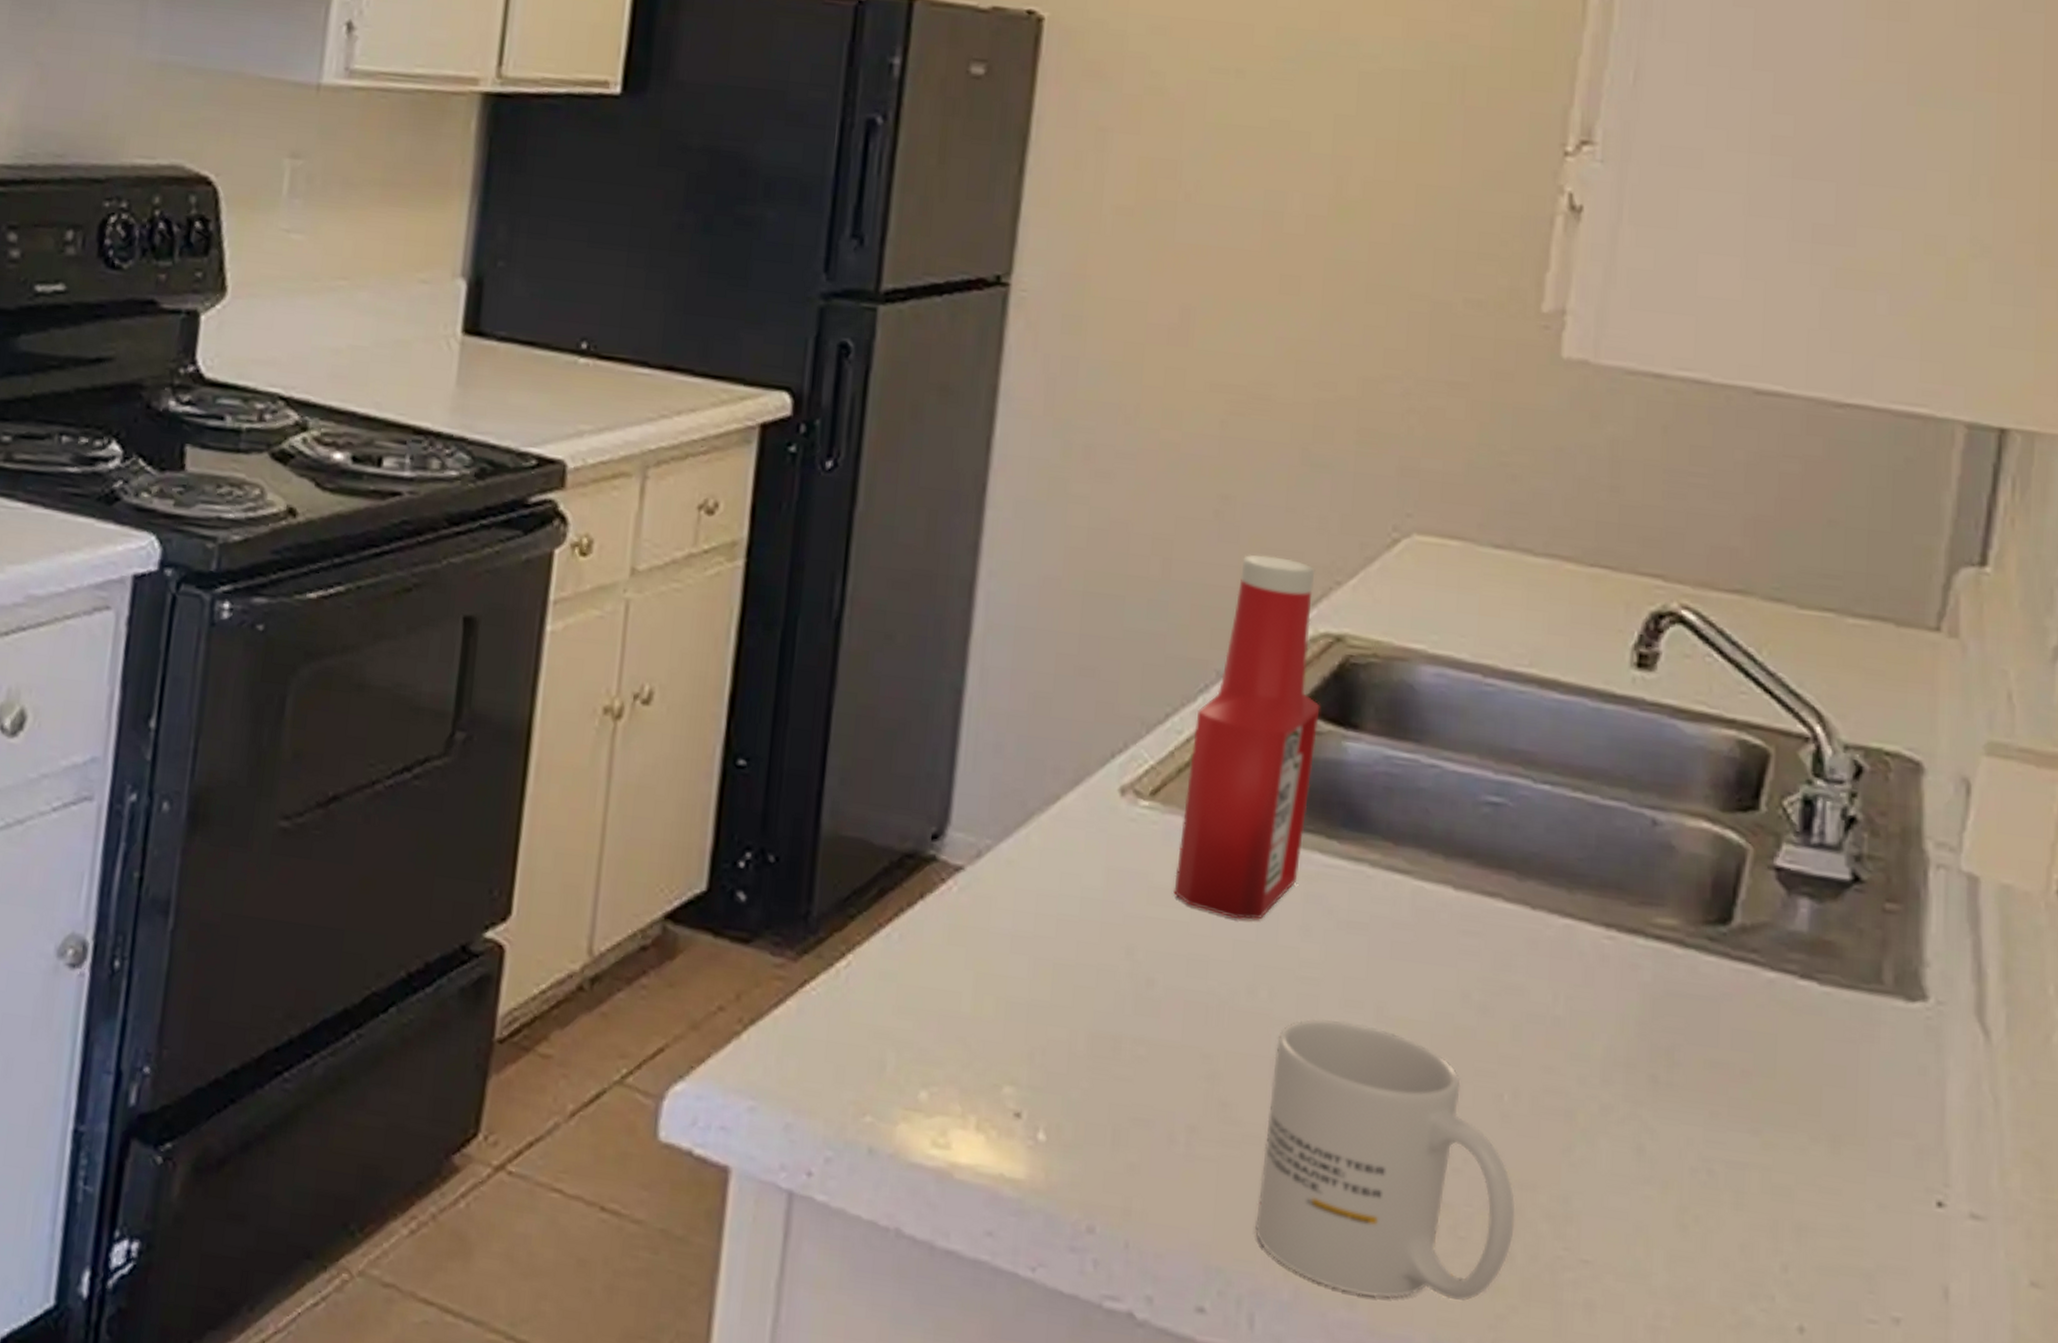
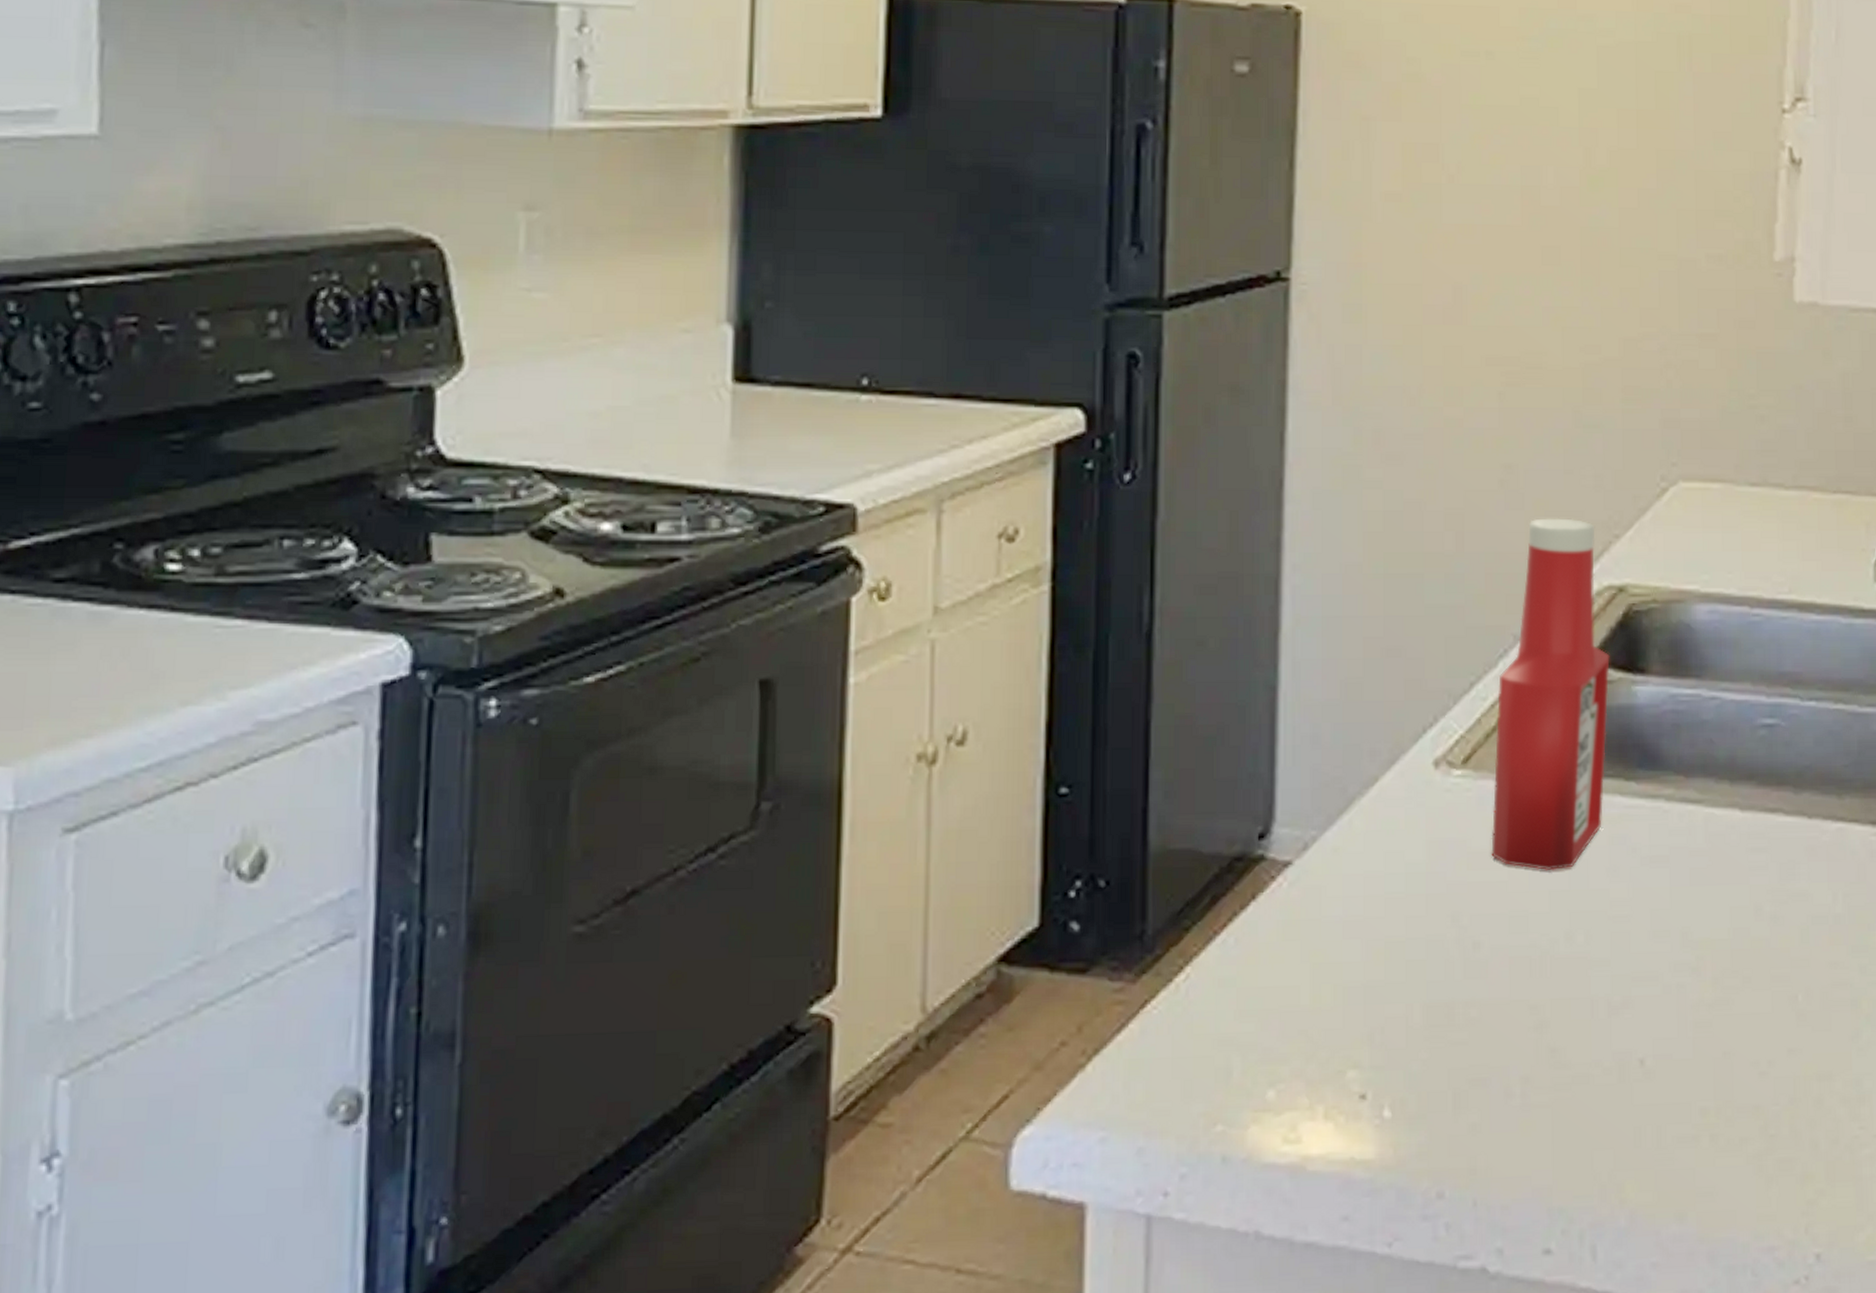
mug: present [1255,1018,1516,1302] -> none [1590,951,1817,1208]

